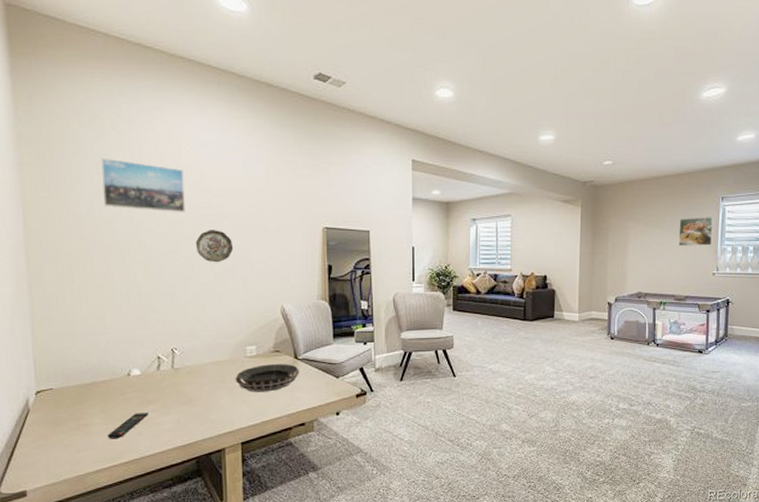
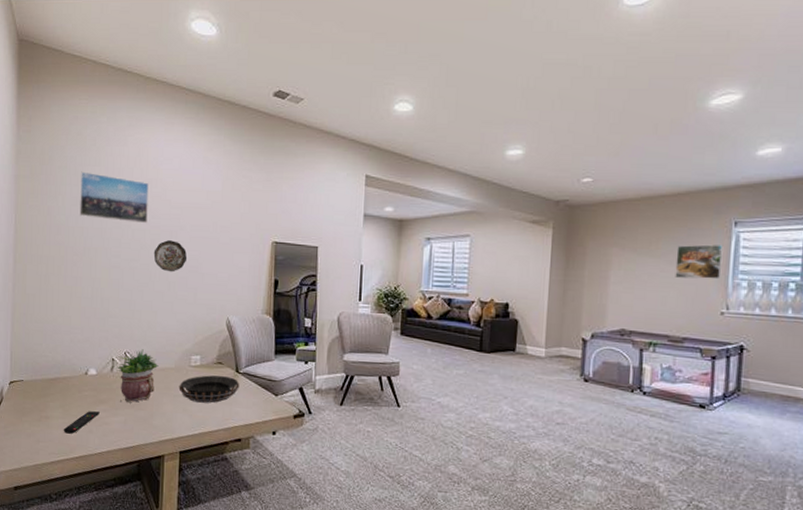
potted plant: none [163,344,211,401] -> present [115,349,159,403]

